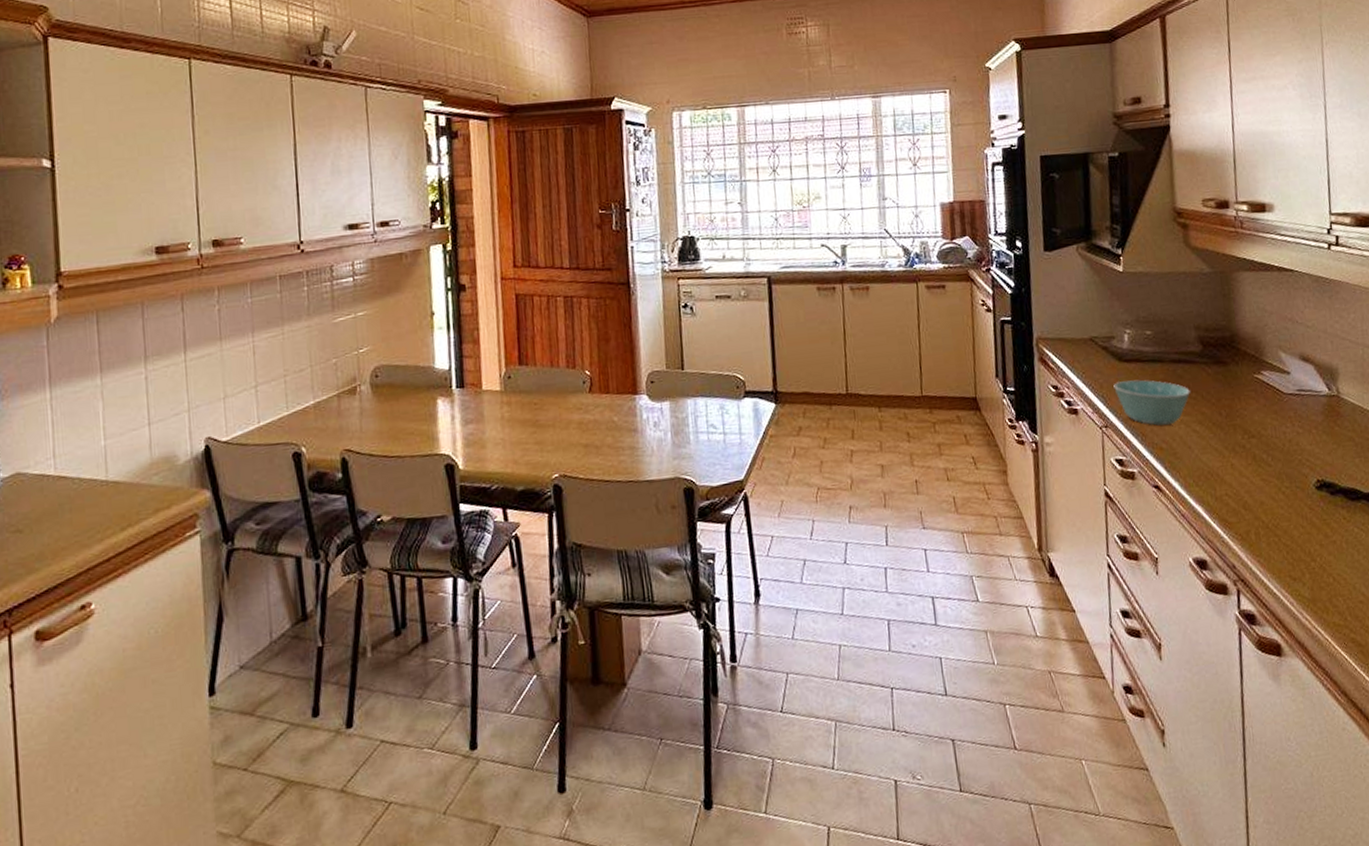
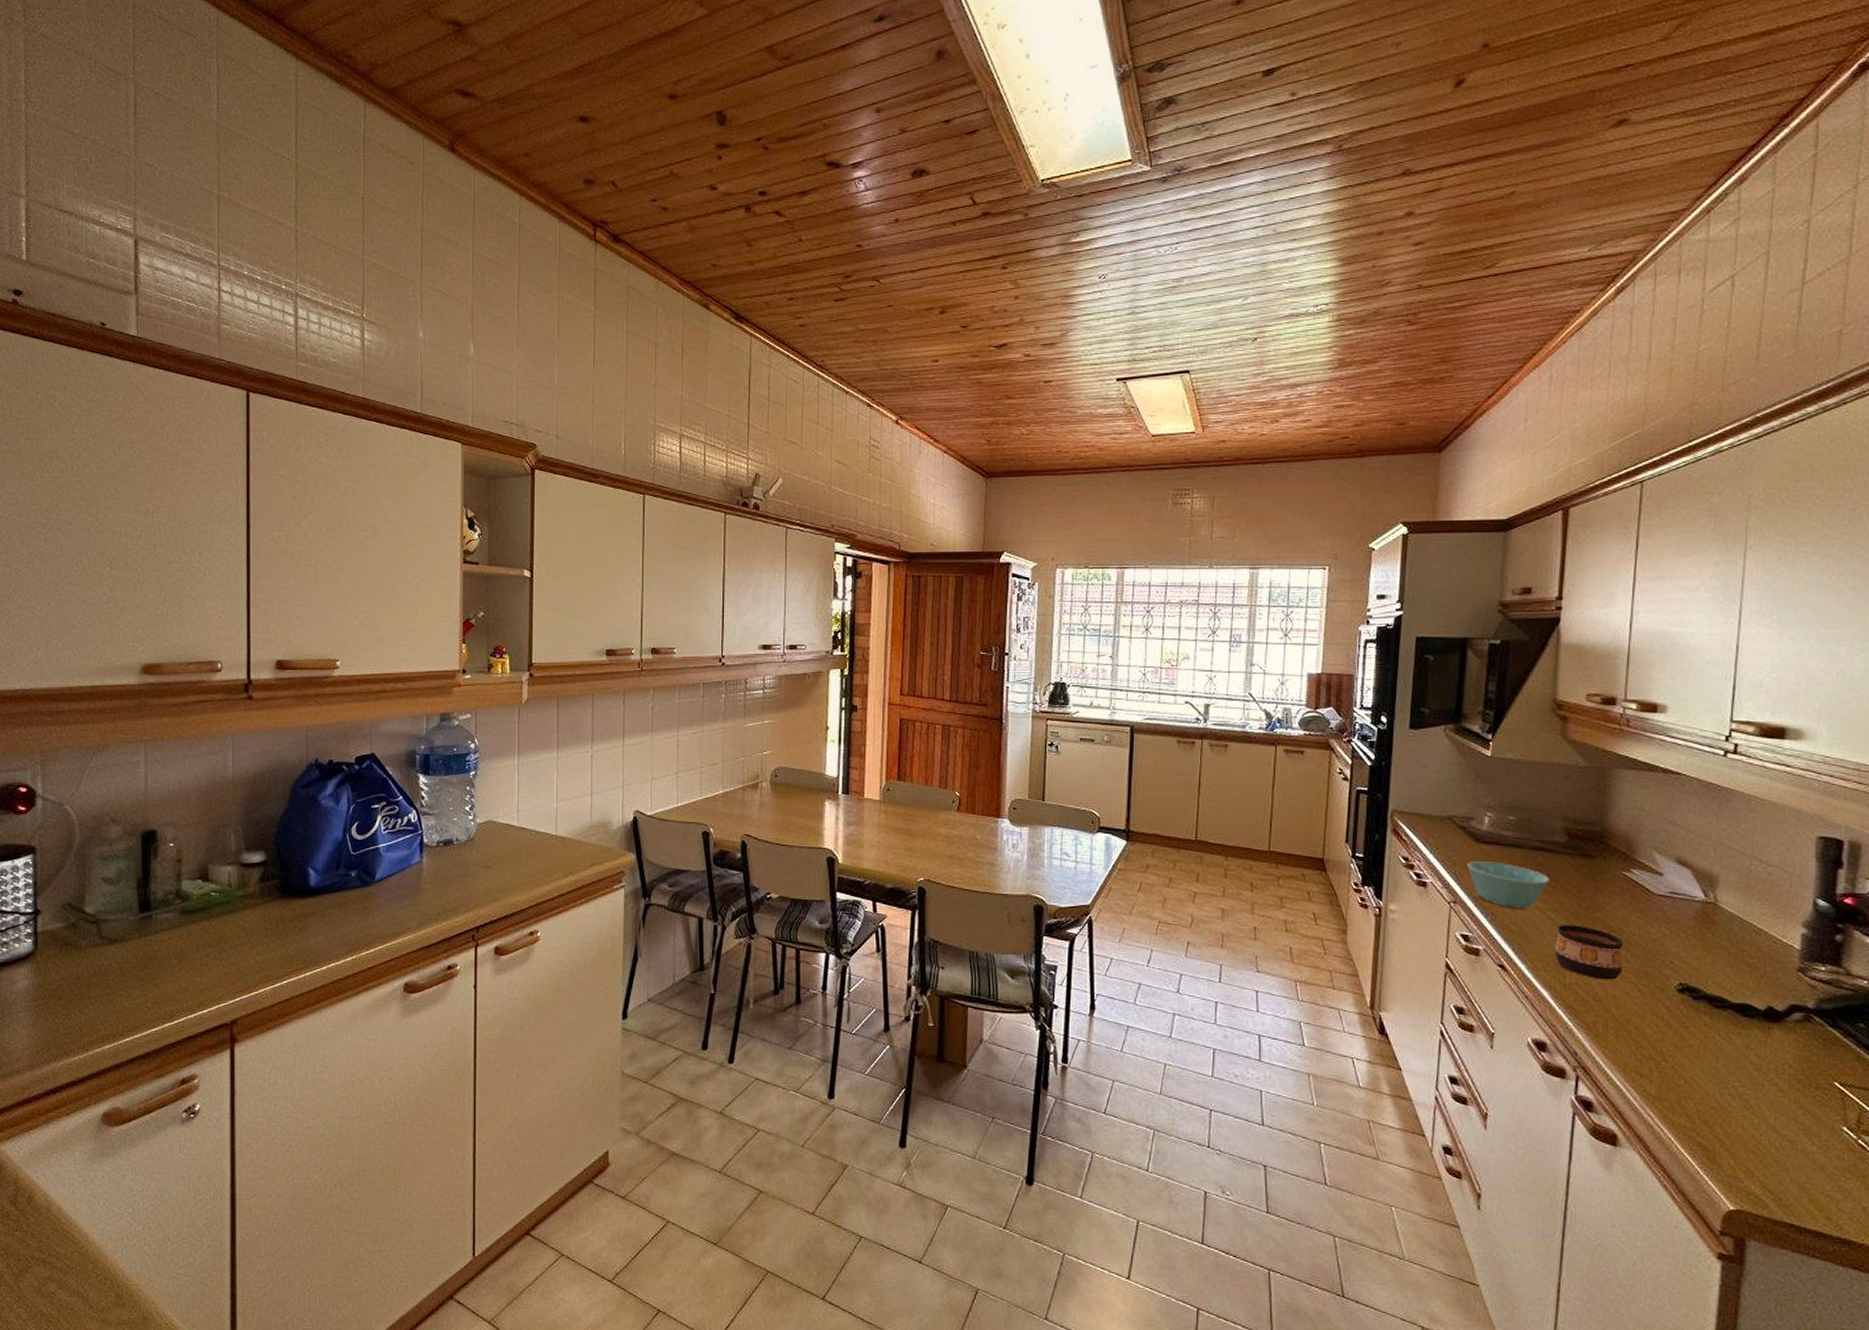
cup: none [1203,434,1266,488] -> present [1555,925,1624,980]

